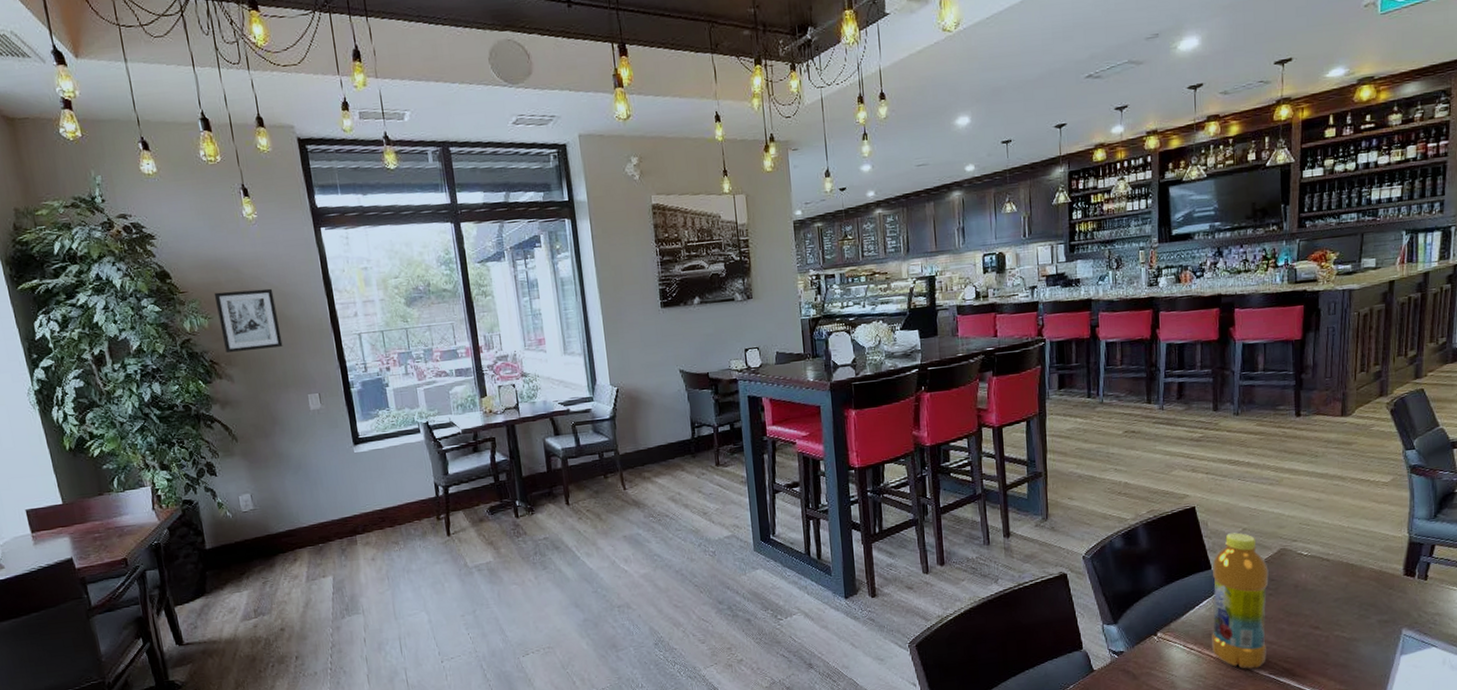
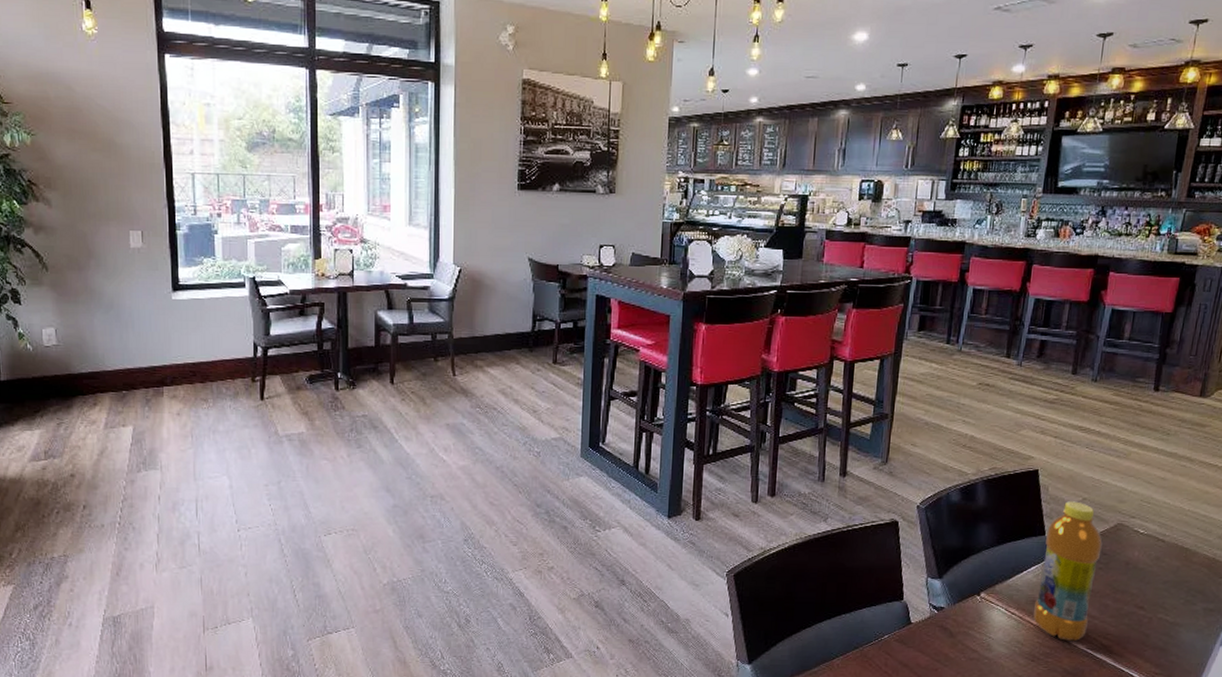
wall art: present [214,288,283,352] -> none [40,108,109,176]

